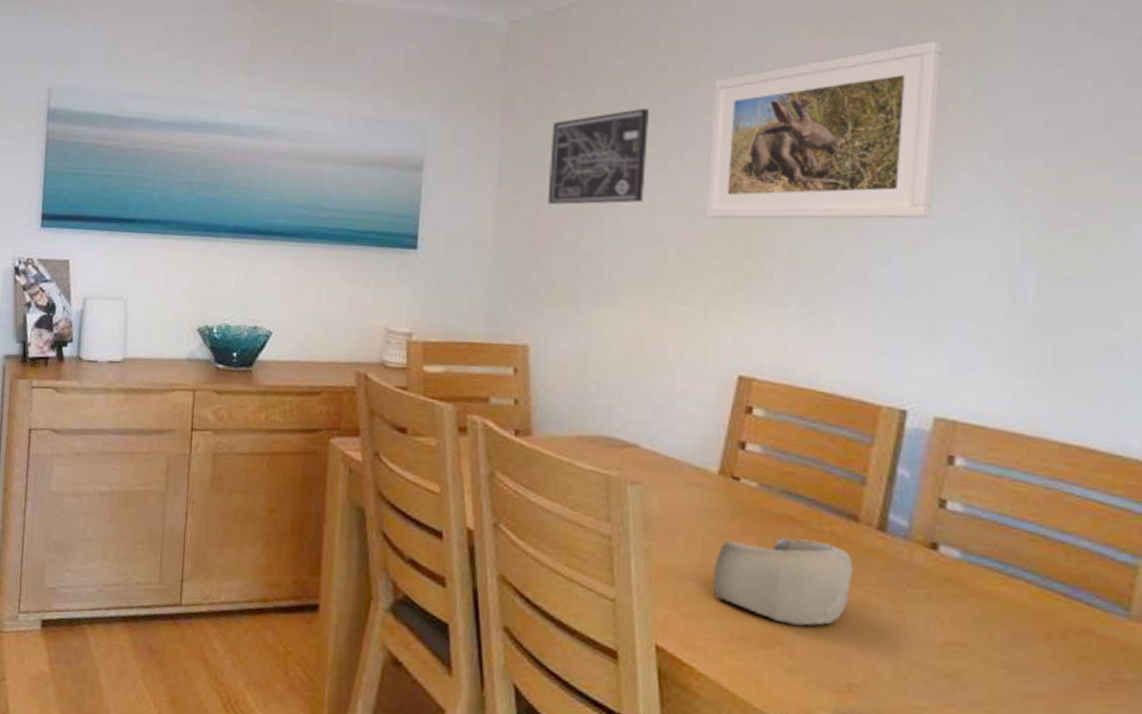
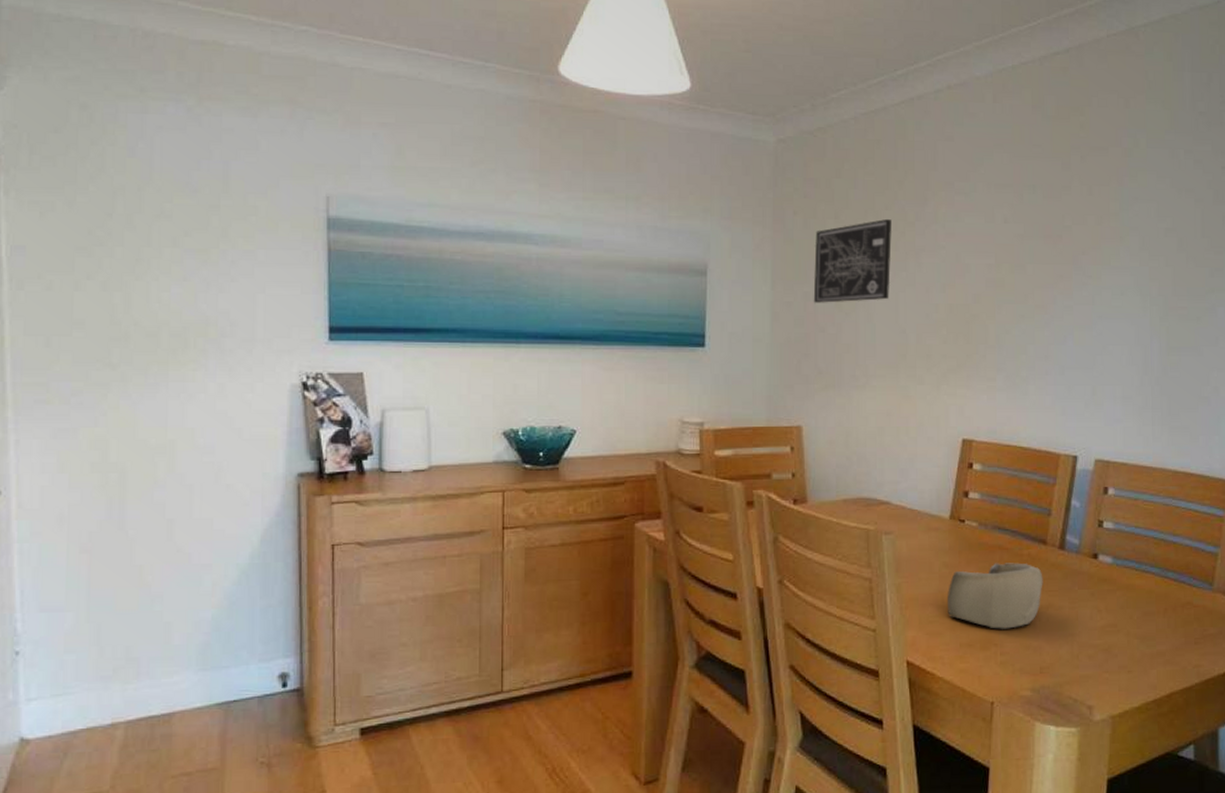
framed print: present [705,41,943,219] -> none [936,166,1100,311]

